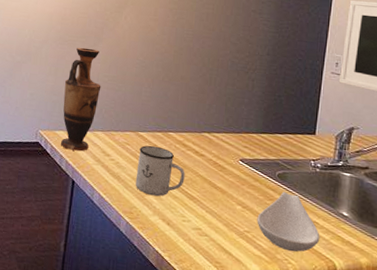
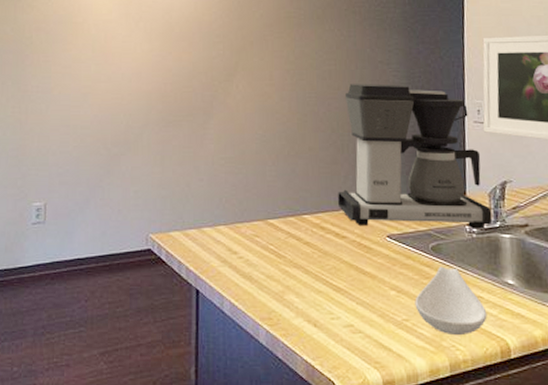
vase: present [60,47,101,152] -> none [174,127,218,253]
mug: present [135,145,185,197] -> none [270,234,328,294]
coffee maker: none [200,27,337,166] -> present [337,84,493,229]

